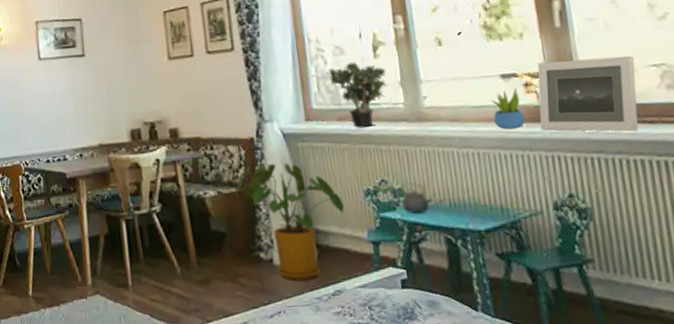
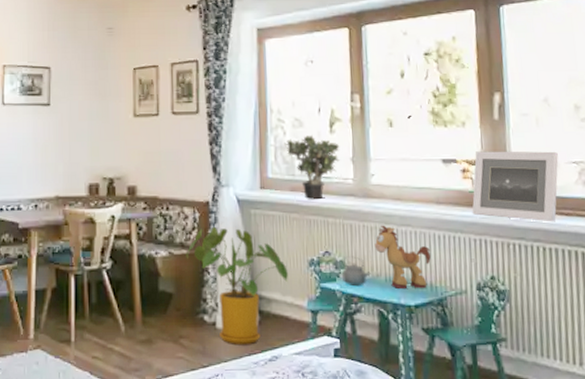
toy horse: none [434,148,498,214] -> present [374,225,431,289]
succulent plant: present [491,87,526,130] -> none [431,172,460,212]

